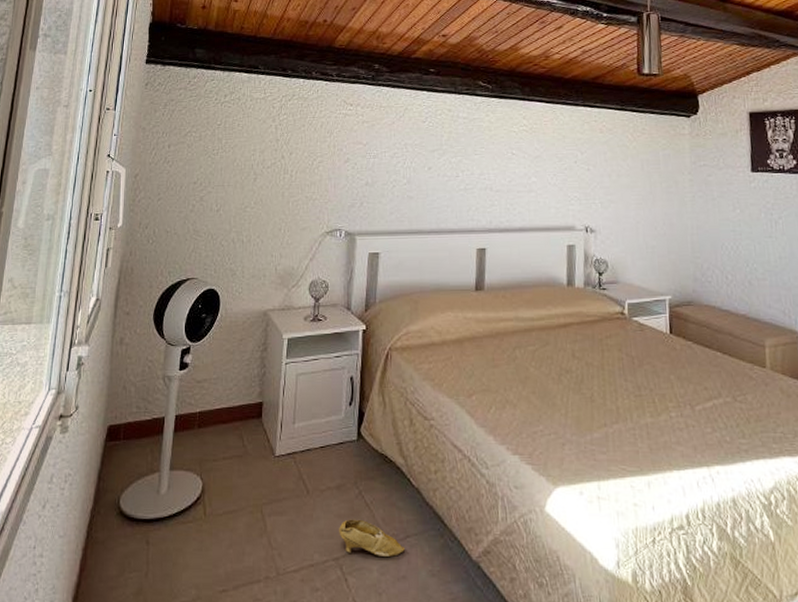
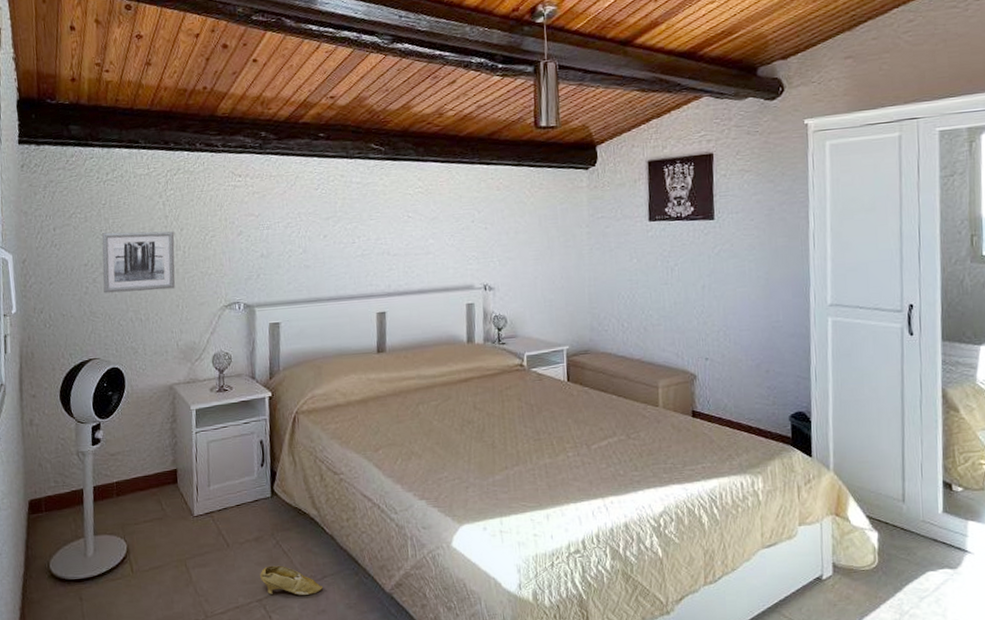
wall art: none [209,152,284,213] -> present [101,231,176,294]

